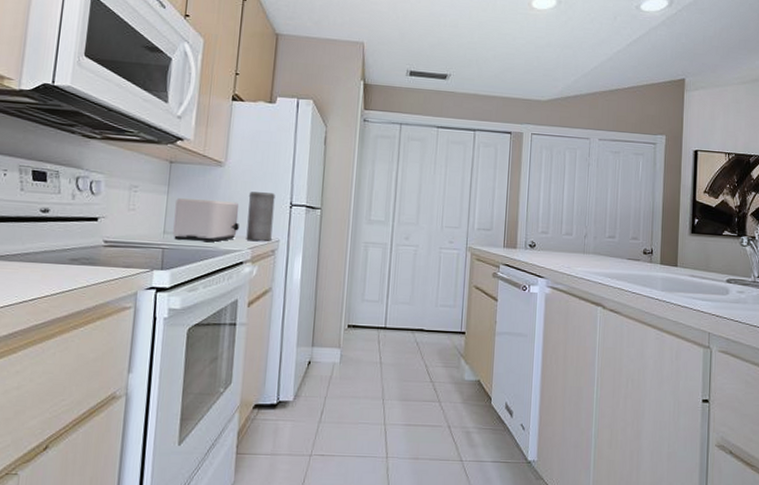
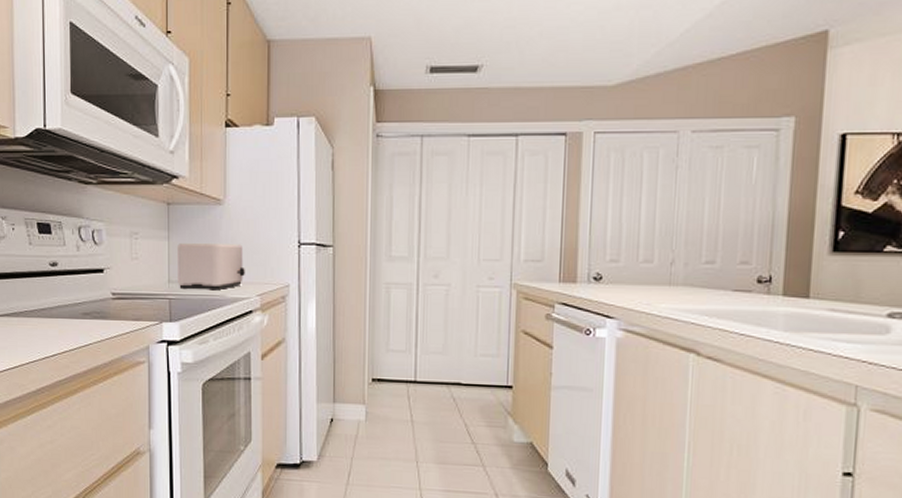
canister: present [246,192,275,242] -> none [252,231,282,287]

